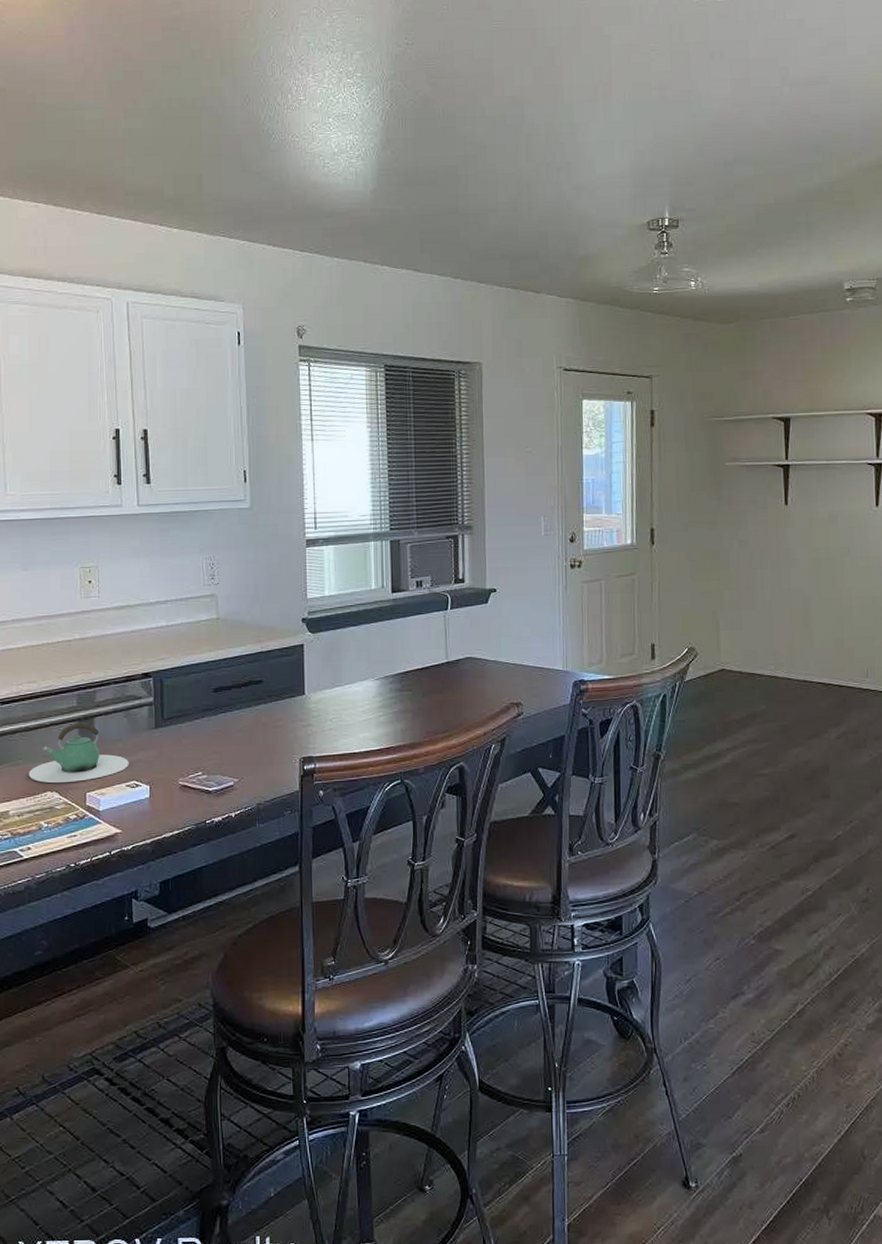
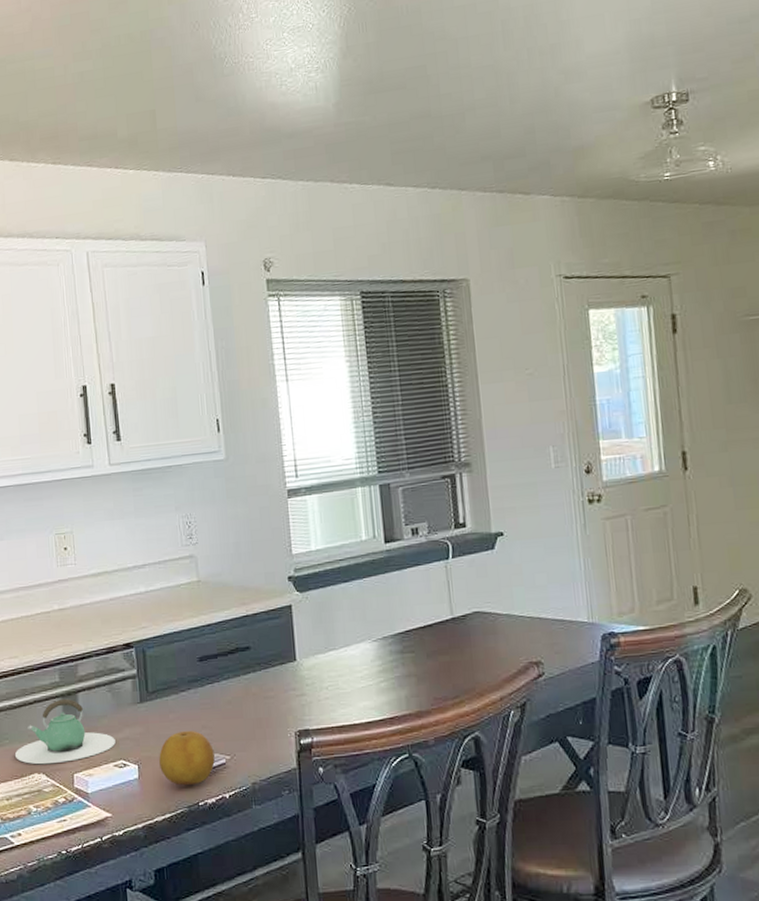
fruit: none [170,755,223,805] -> present [159,731,215,786]

